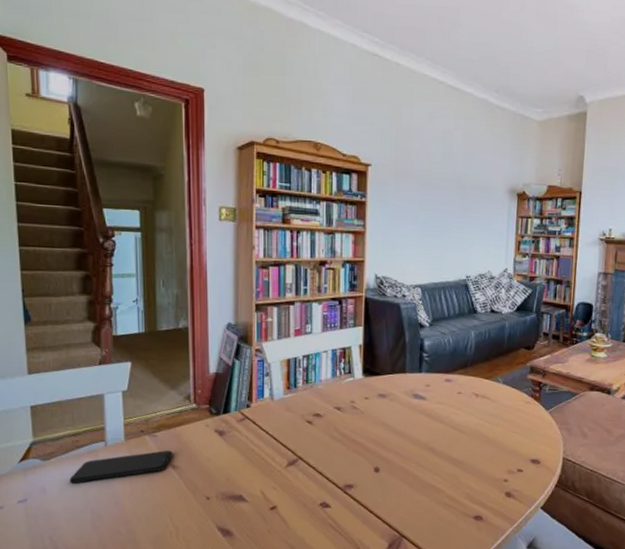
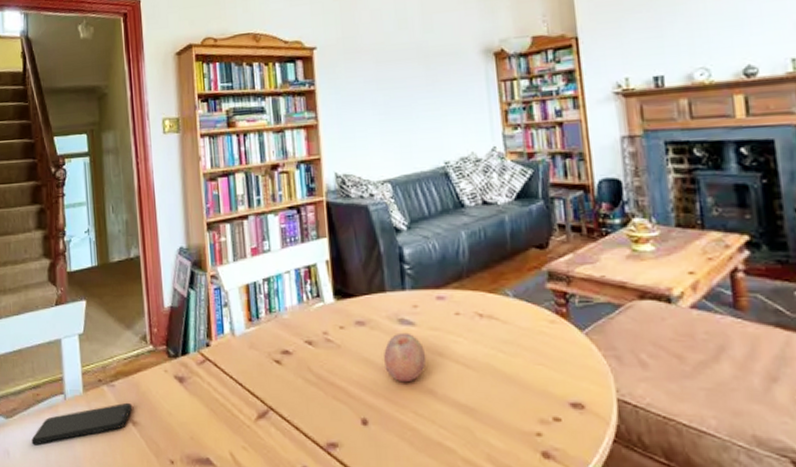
fruit: none [397,404,432,442] -> present [383,332,427,383]

